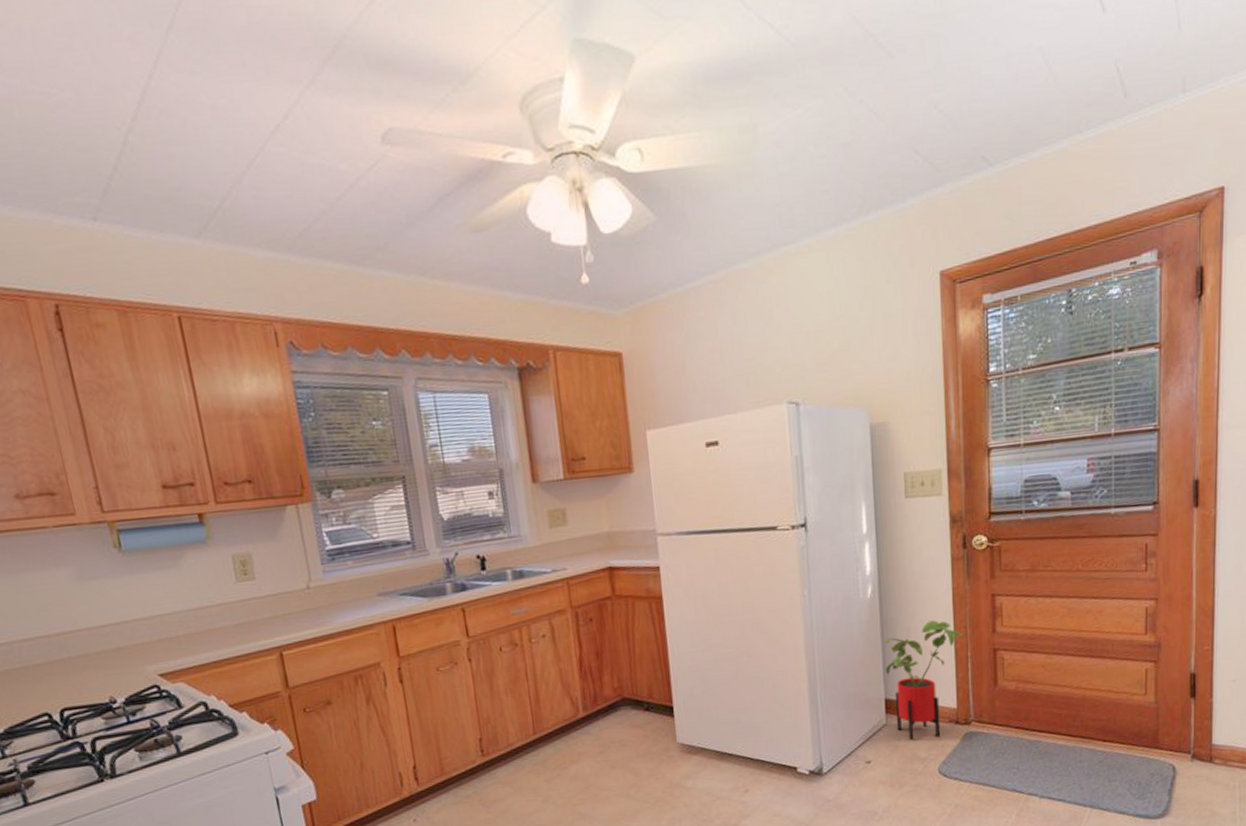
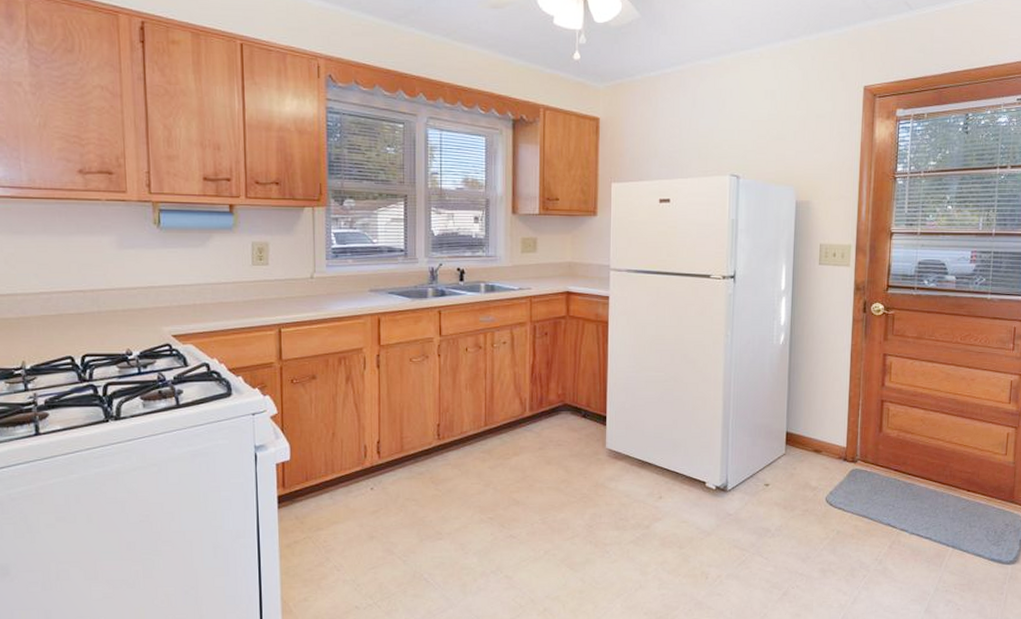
house plant: present [885,620,964,740] -> none [789,370,857,470]

